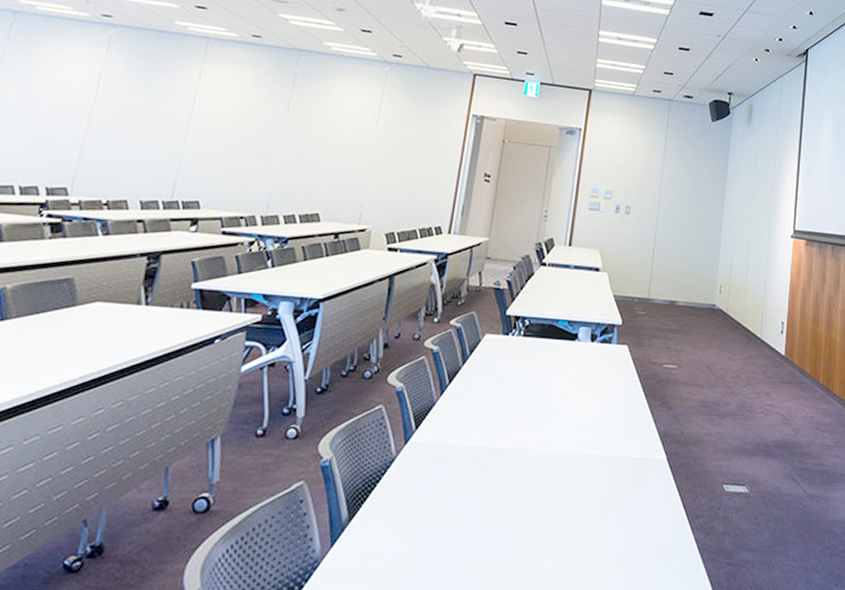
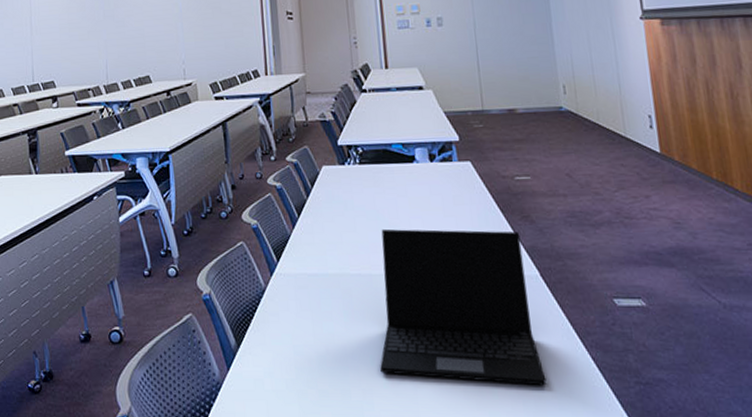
laptop: none [498,403,657,566] -> present [380,228,547,386]

